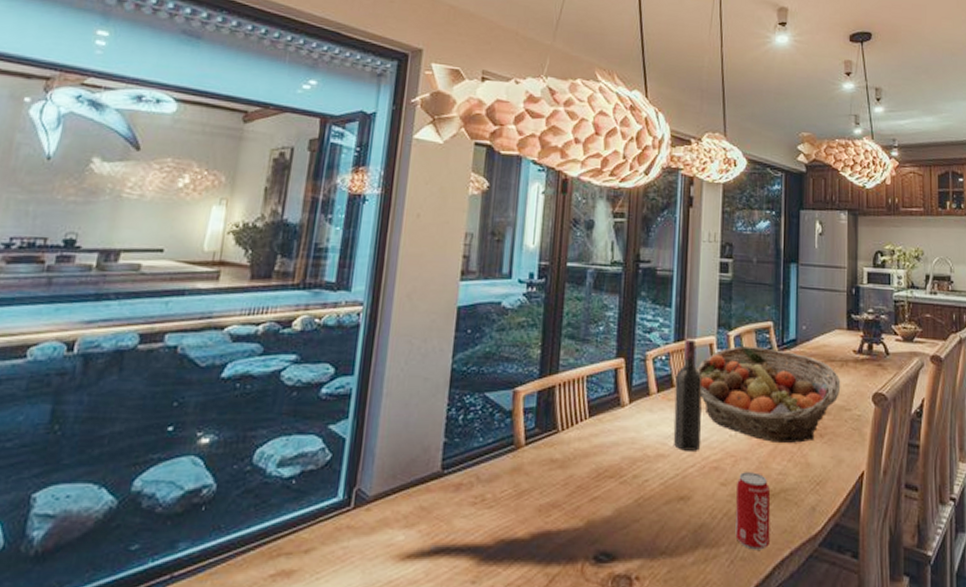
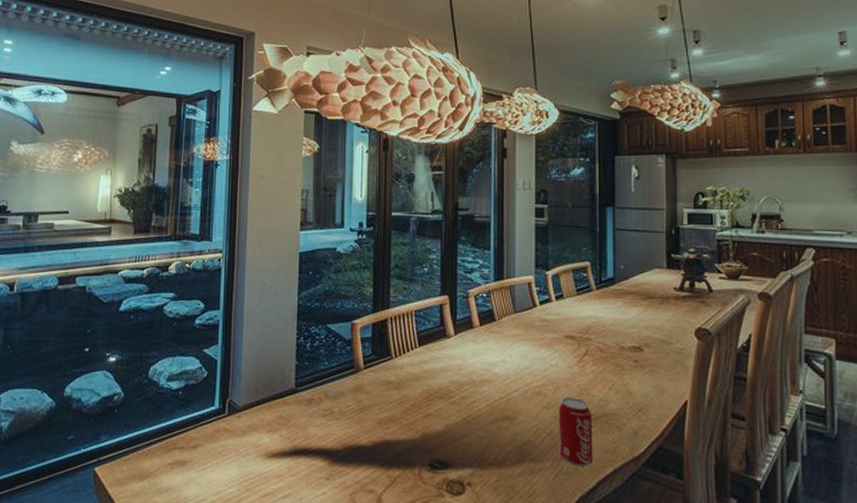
wine bottle: present [673,338,703,451] -> none [496,277,524,378]
fruit basket: present [695,346,841,443] -> none [515,284,662,373]

